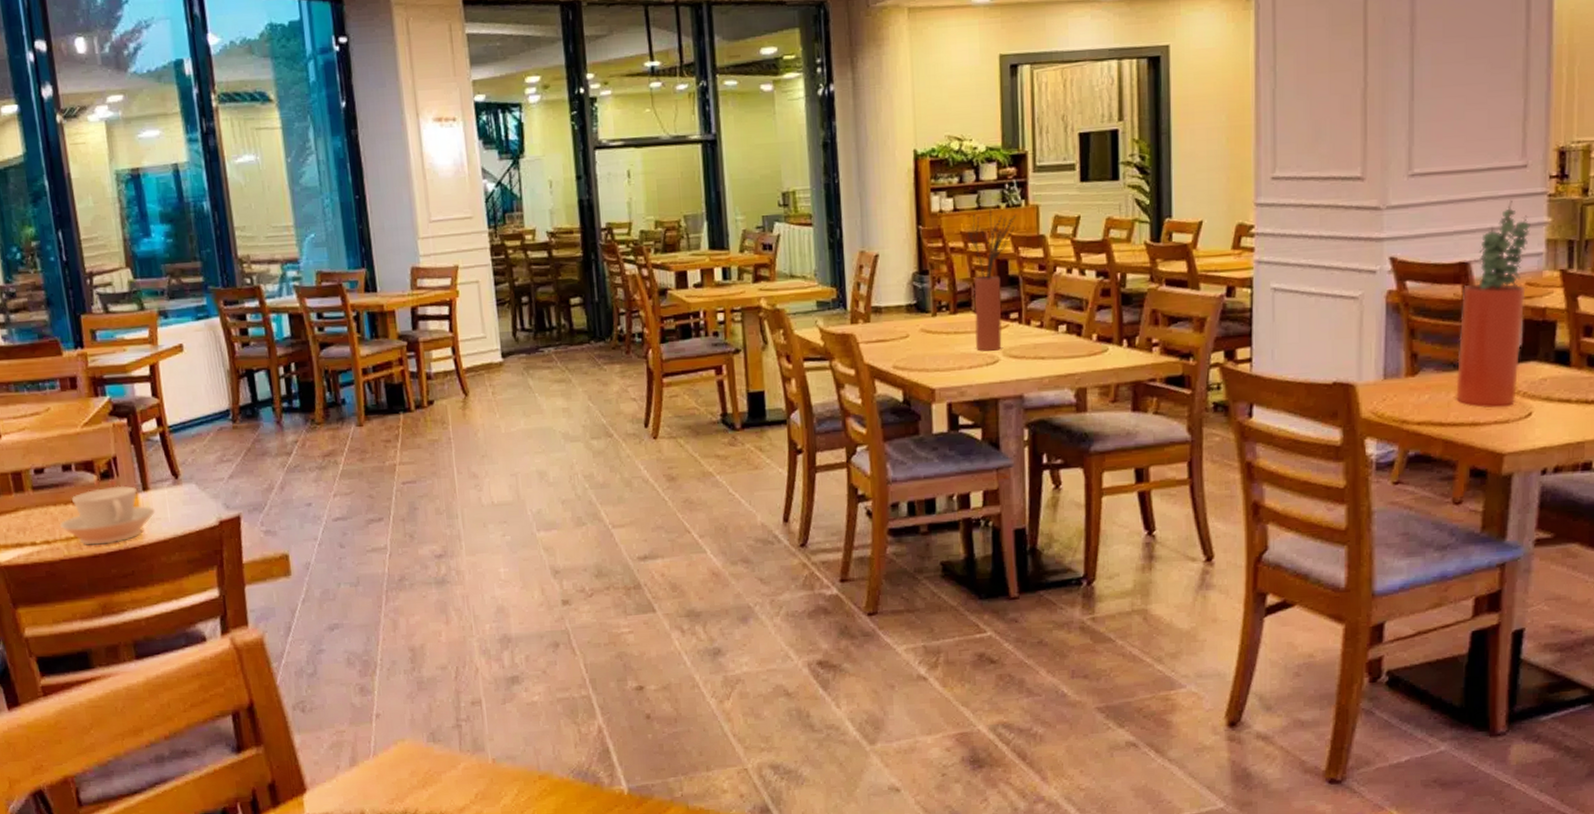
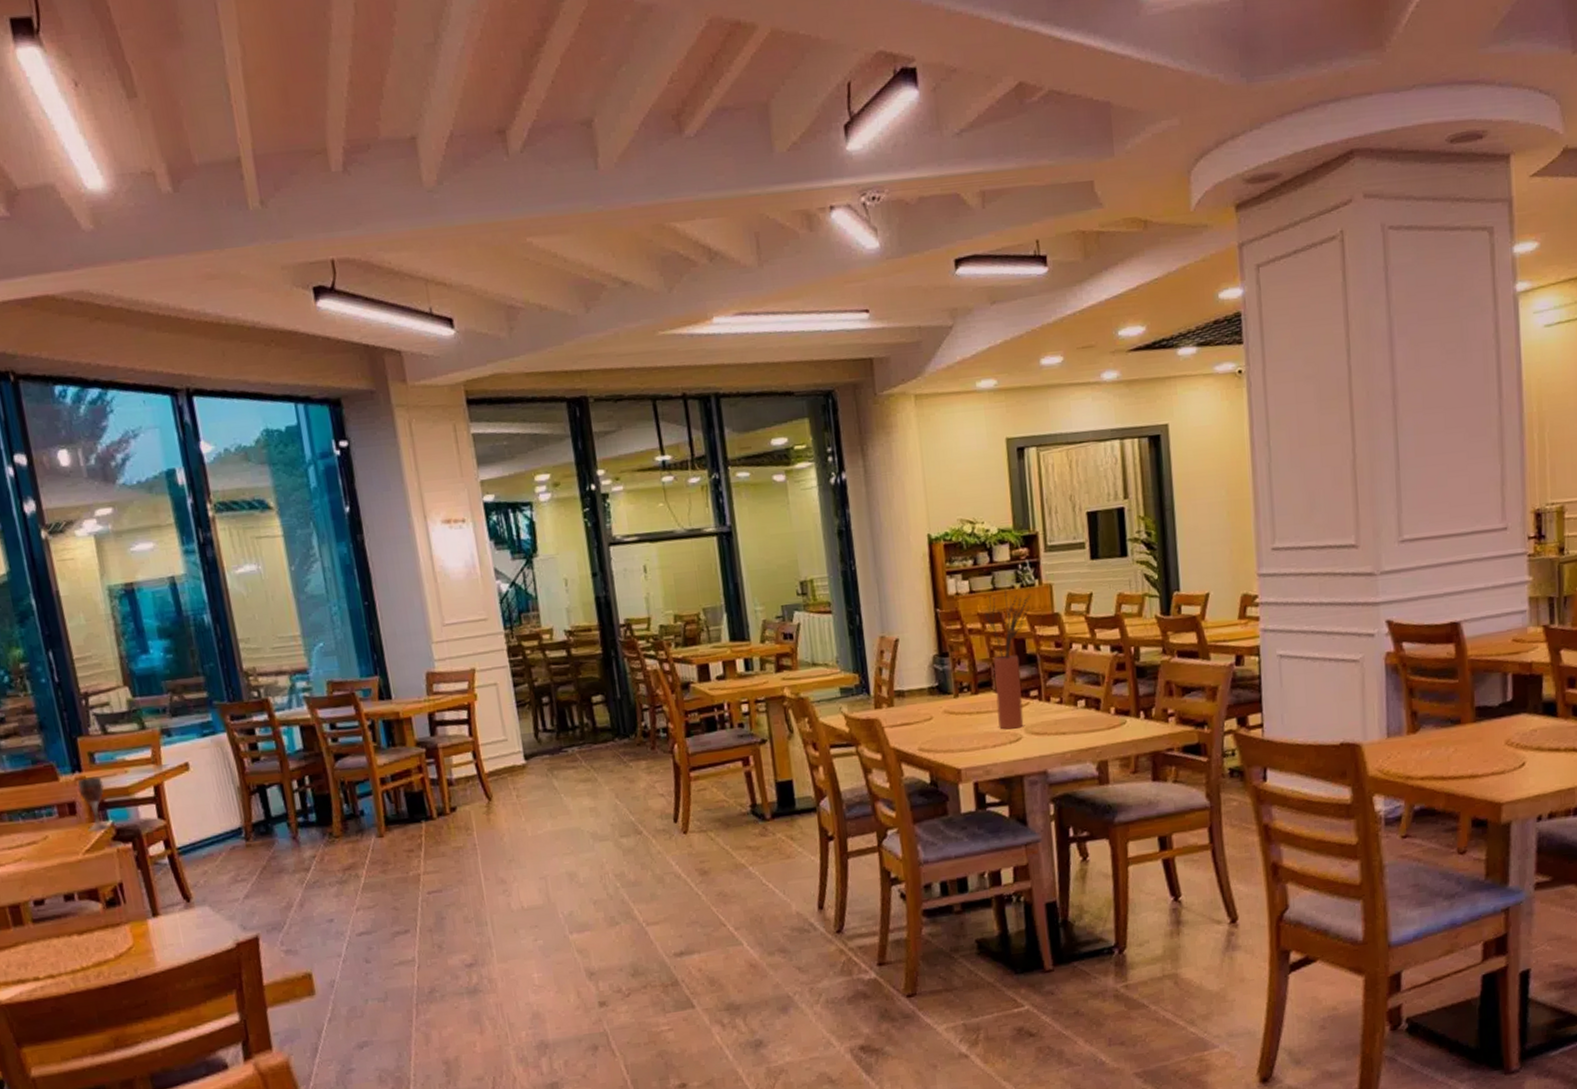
cup: present [59,485,155,545] -> none [64,912,167,977]
cup: none [79,353,108,407] -> present [77,776,111,833]
vase: present [1456,199,1531,409] -> none [1454,561,1514,761]

